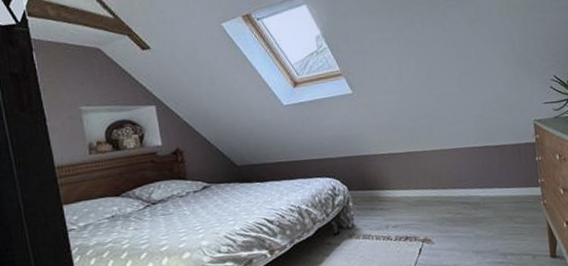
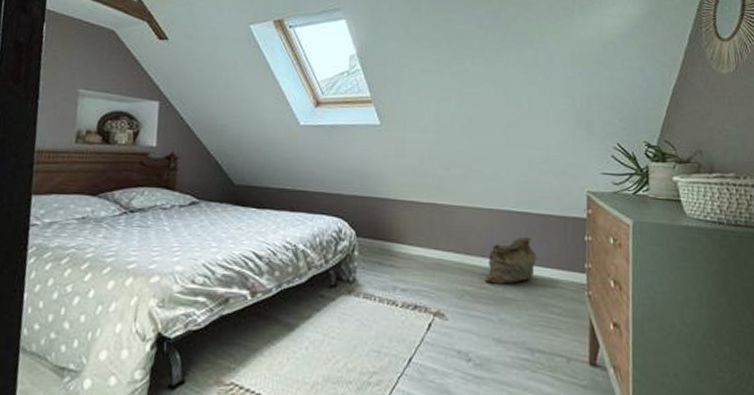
bag: none [459,166,499,209] -> present [484,237,536,284]

